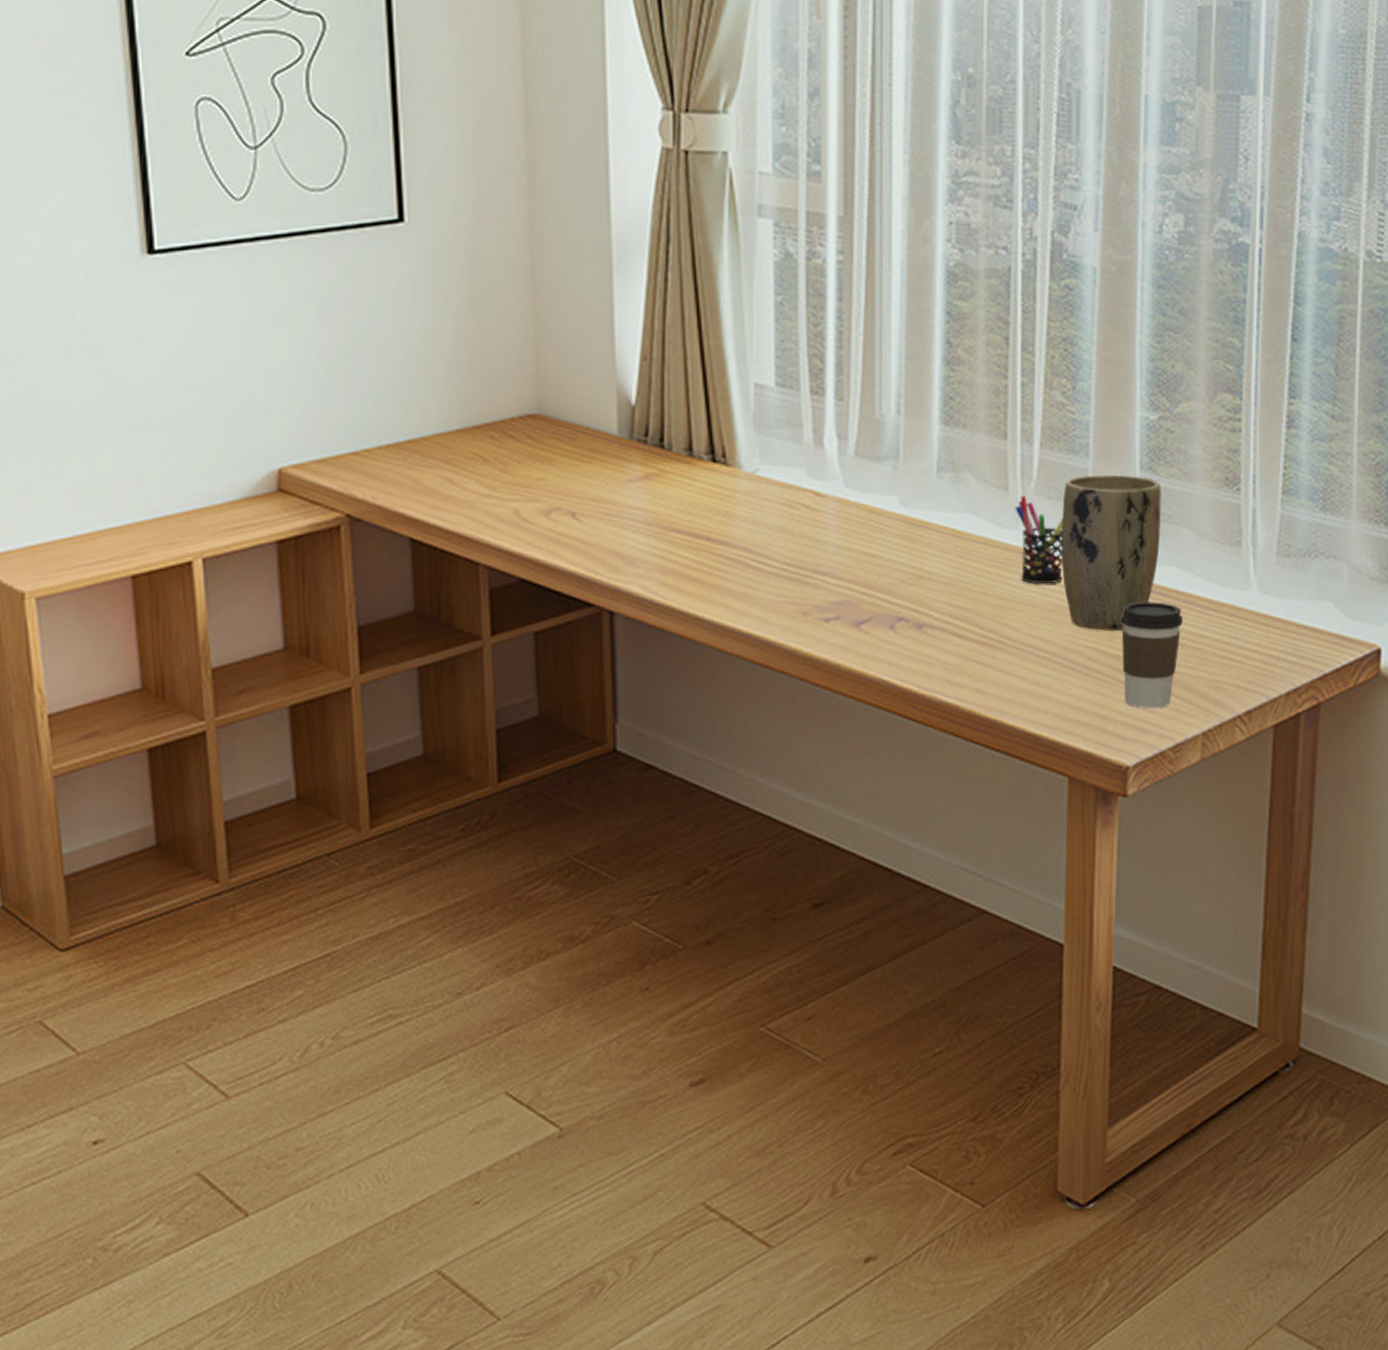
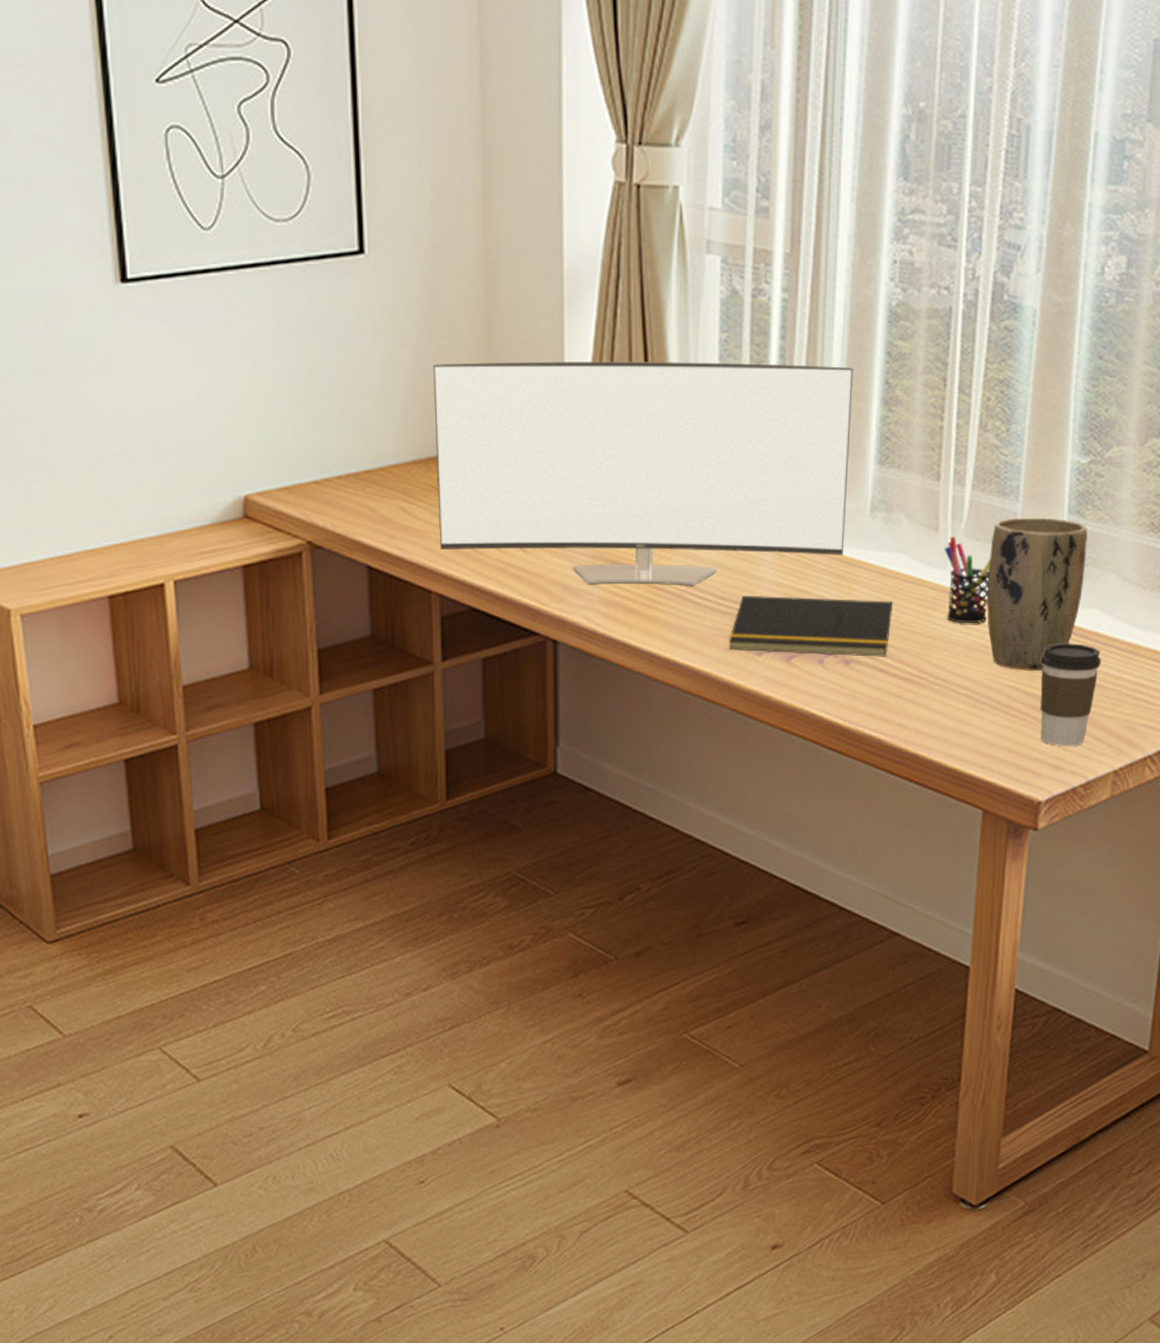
monitor: none [477,325,913,553] -> present [433,361,853,586]
notepad: none [795,560,964,621] -> present [729,596,892,657]

